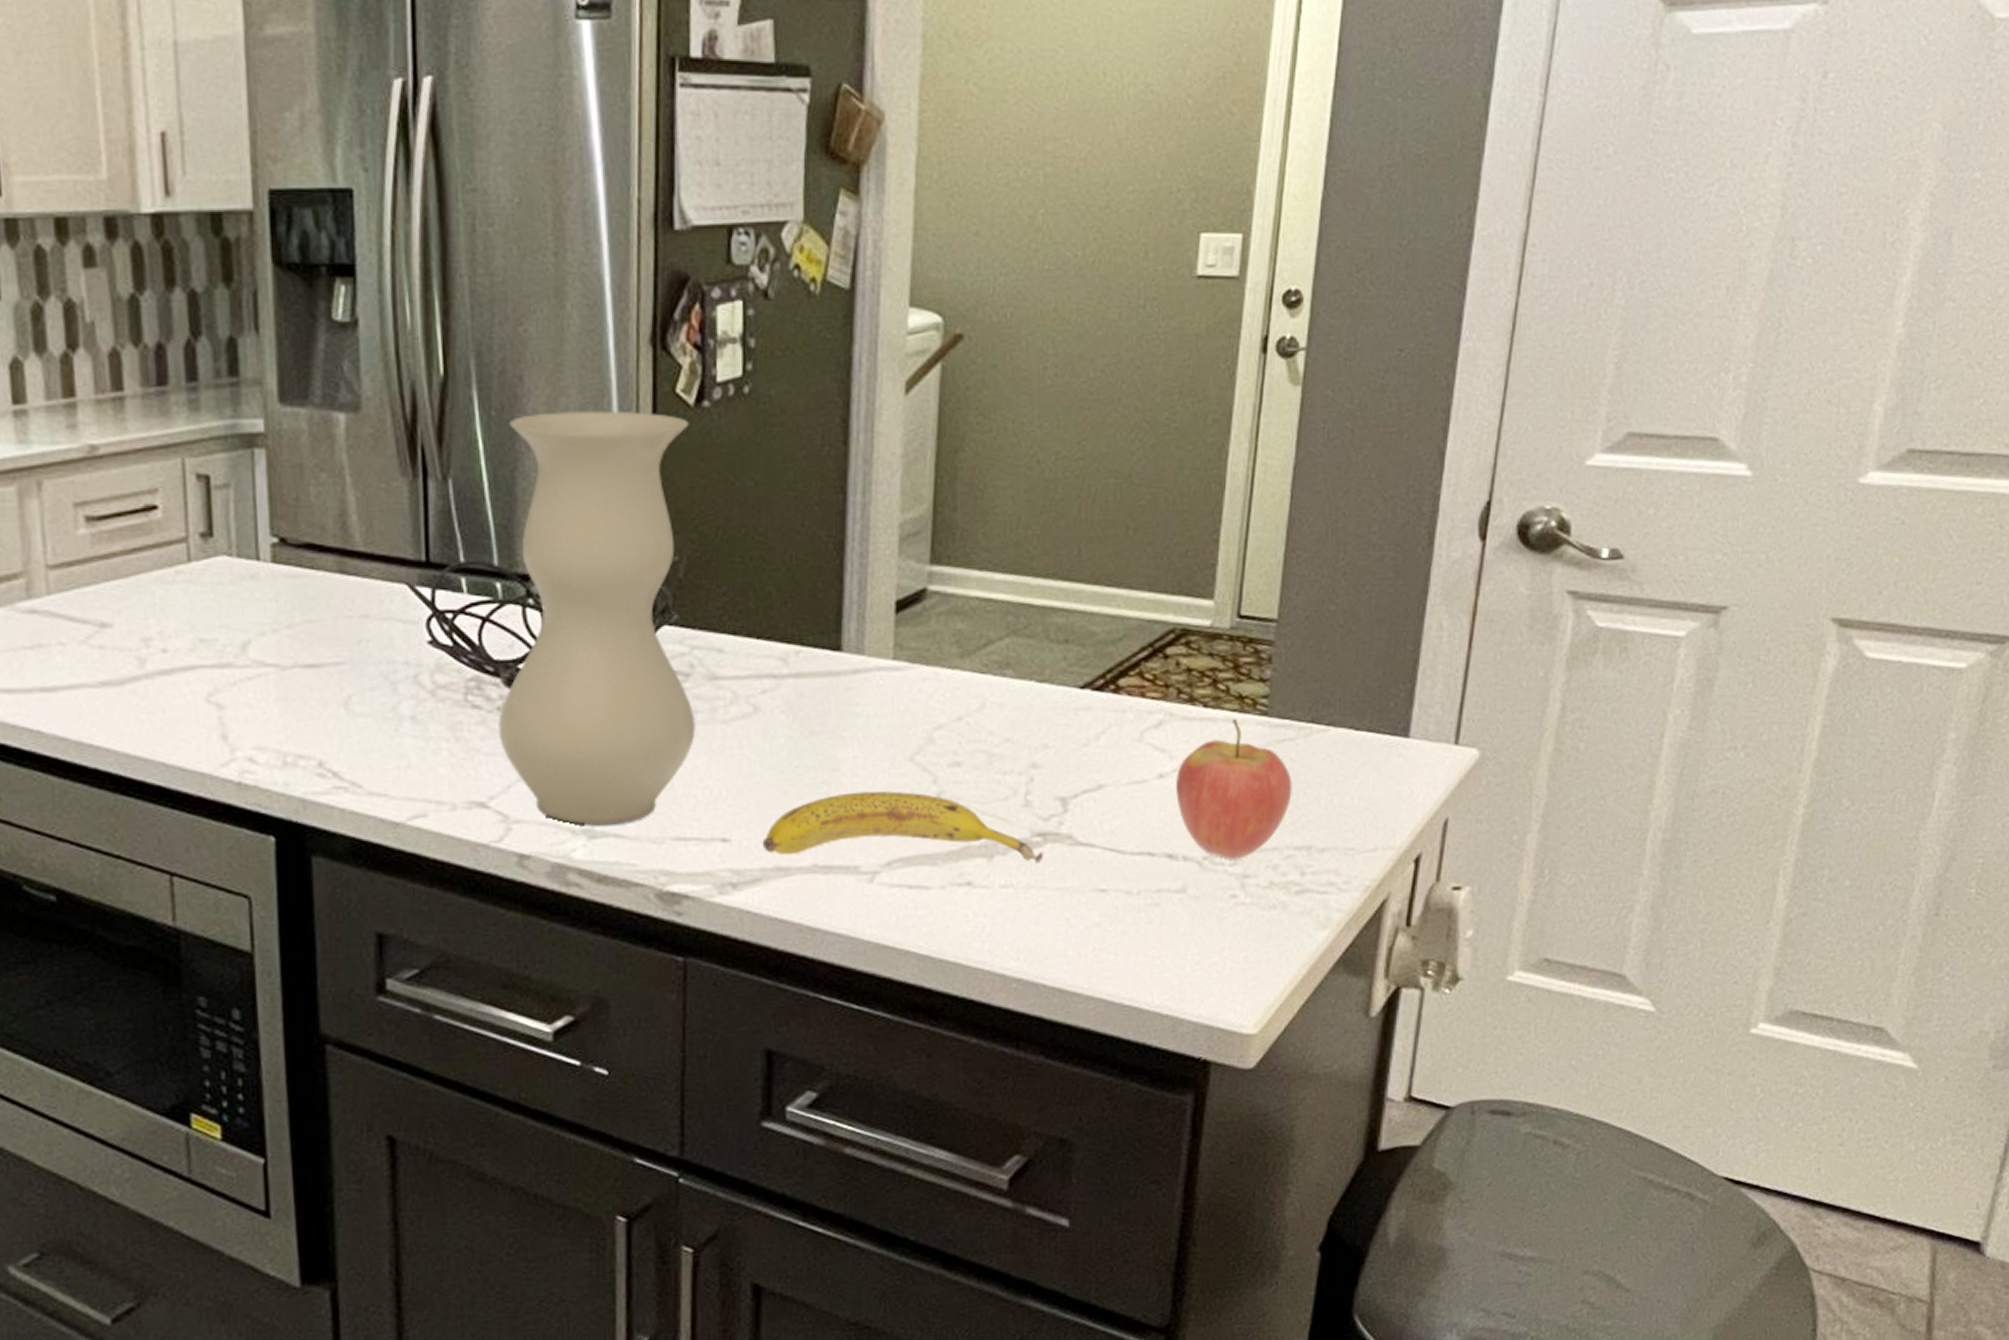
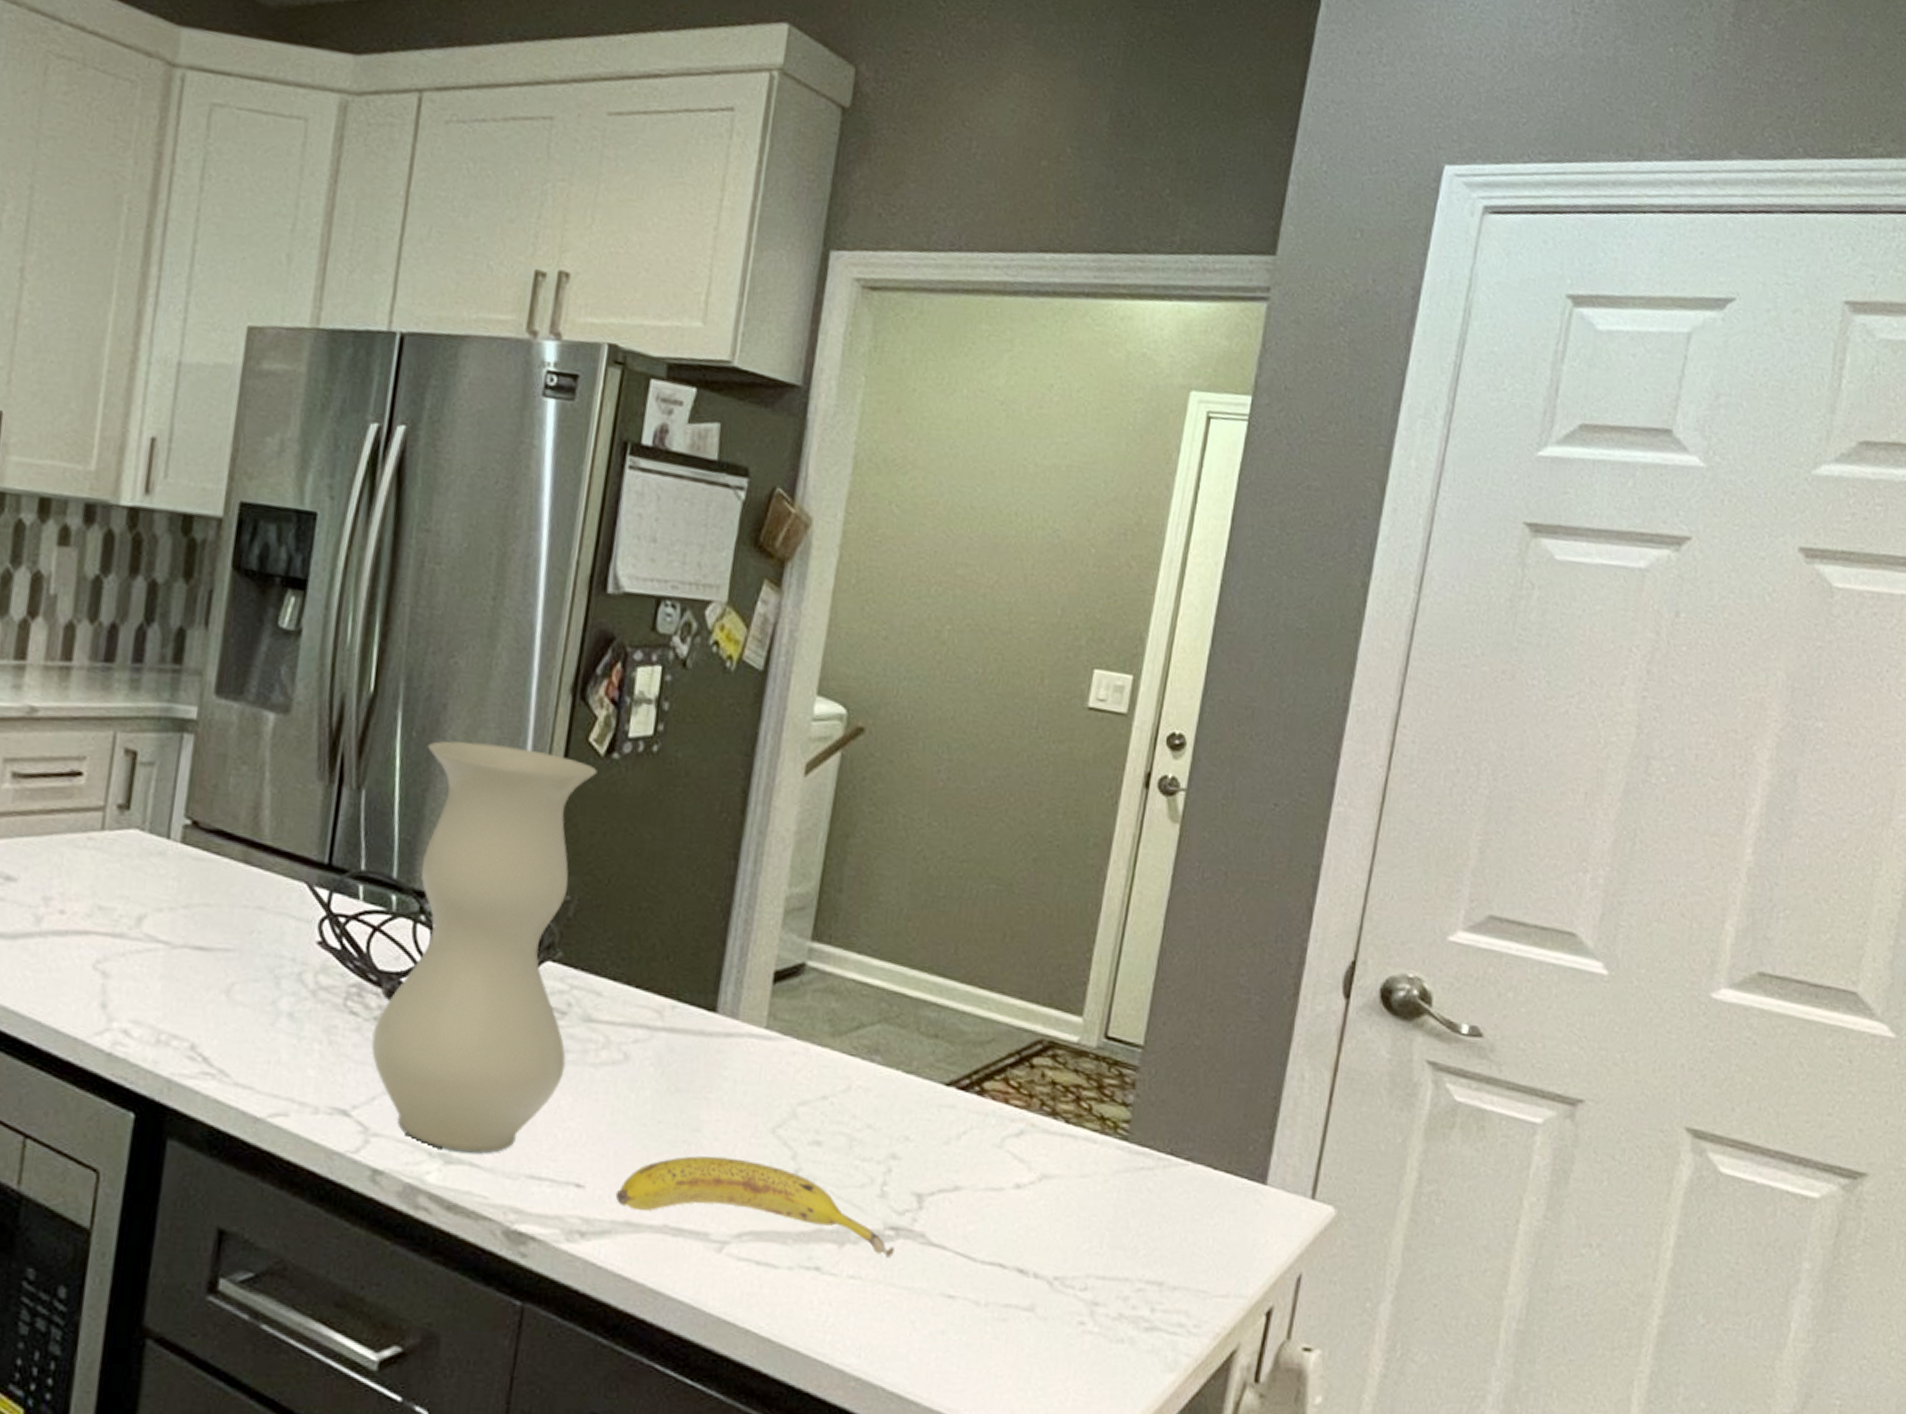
fruit: present [1176,719,1292,859] -> none [1031,1140,1148,1285]

